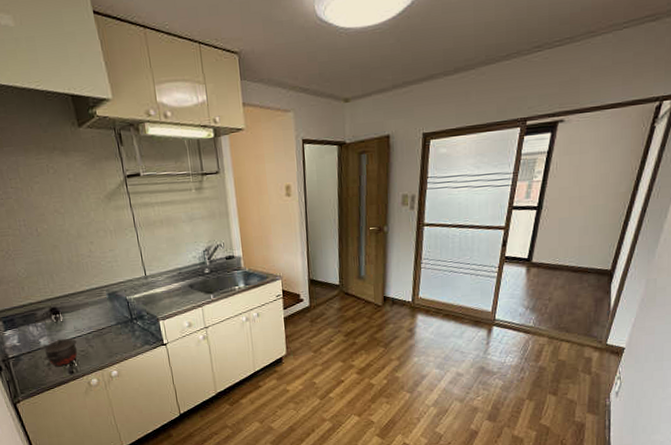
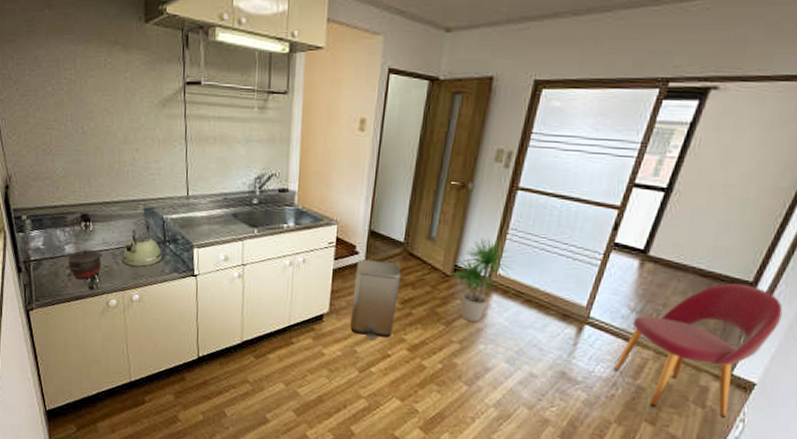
kettle: none [95,302,134,347] -> present [121,218,163,267]
pedal bin: none [303,303,343,371] -> present [350,259,401,340]
potted plant: none [382,269,432,341] -> present [451,237,515,323]
dining chair: none [520,272,636,382] -> present [614,282,783,418]

